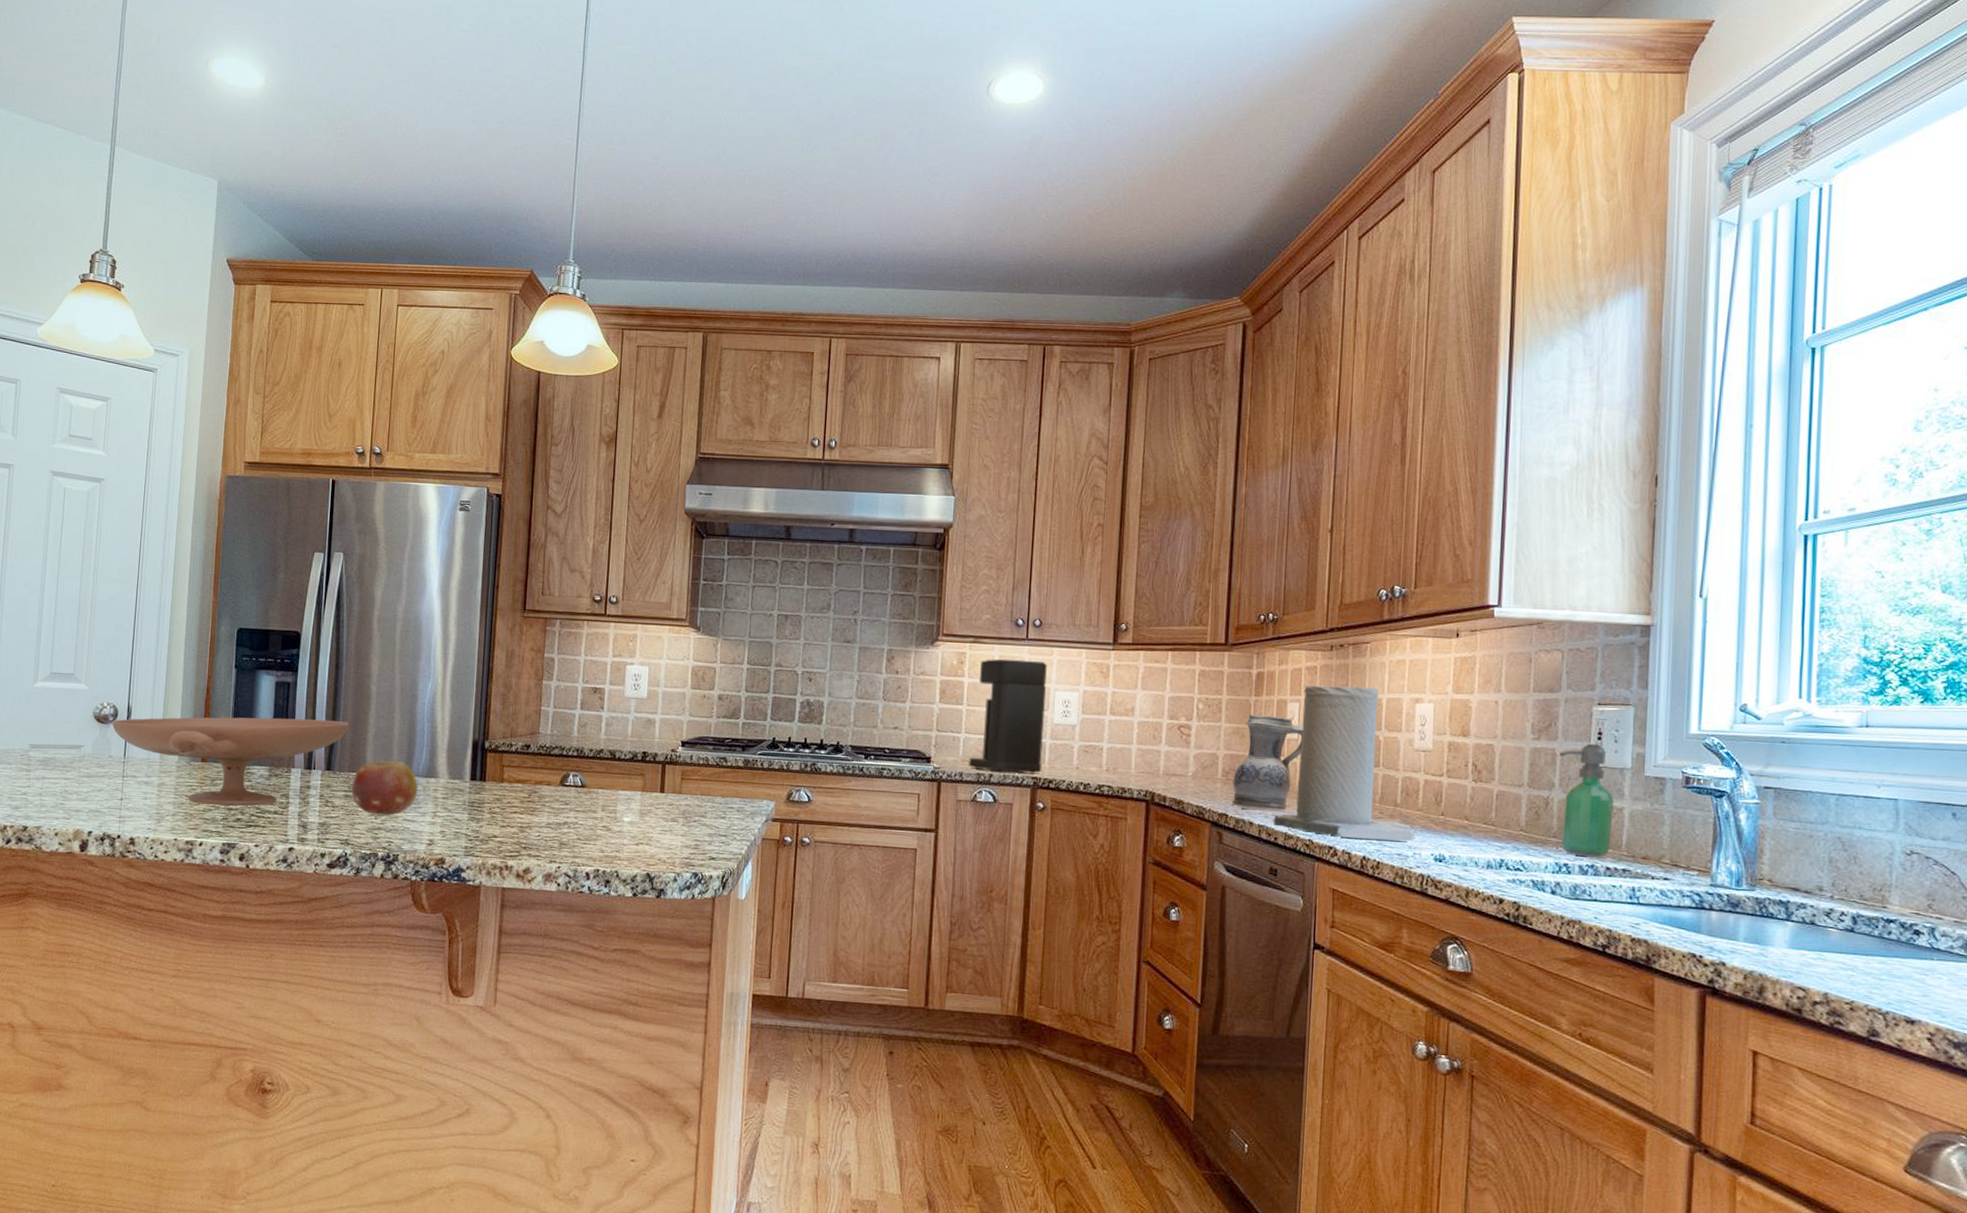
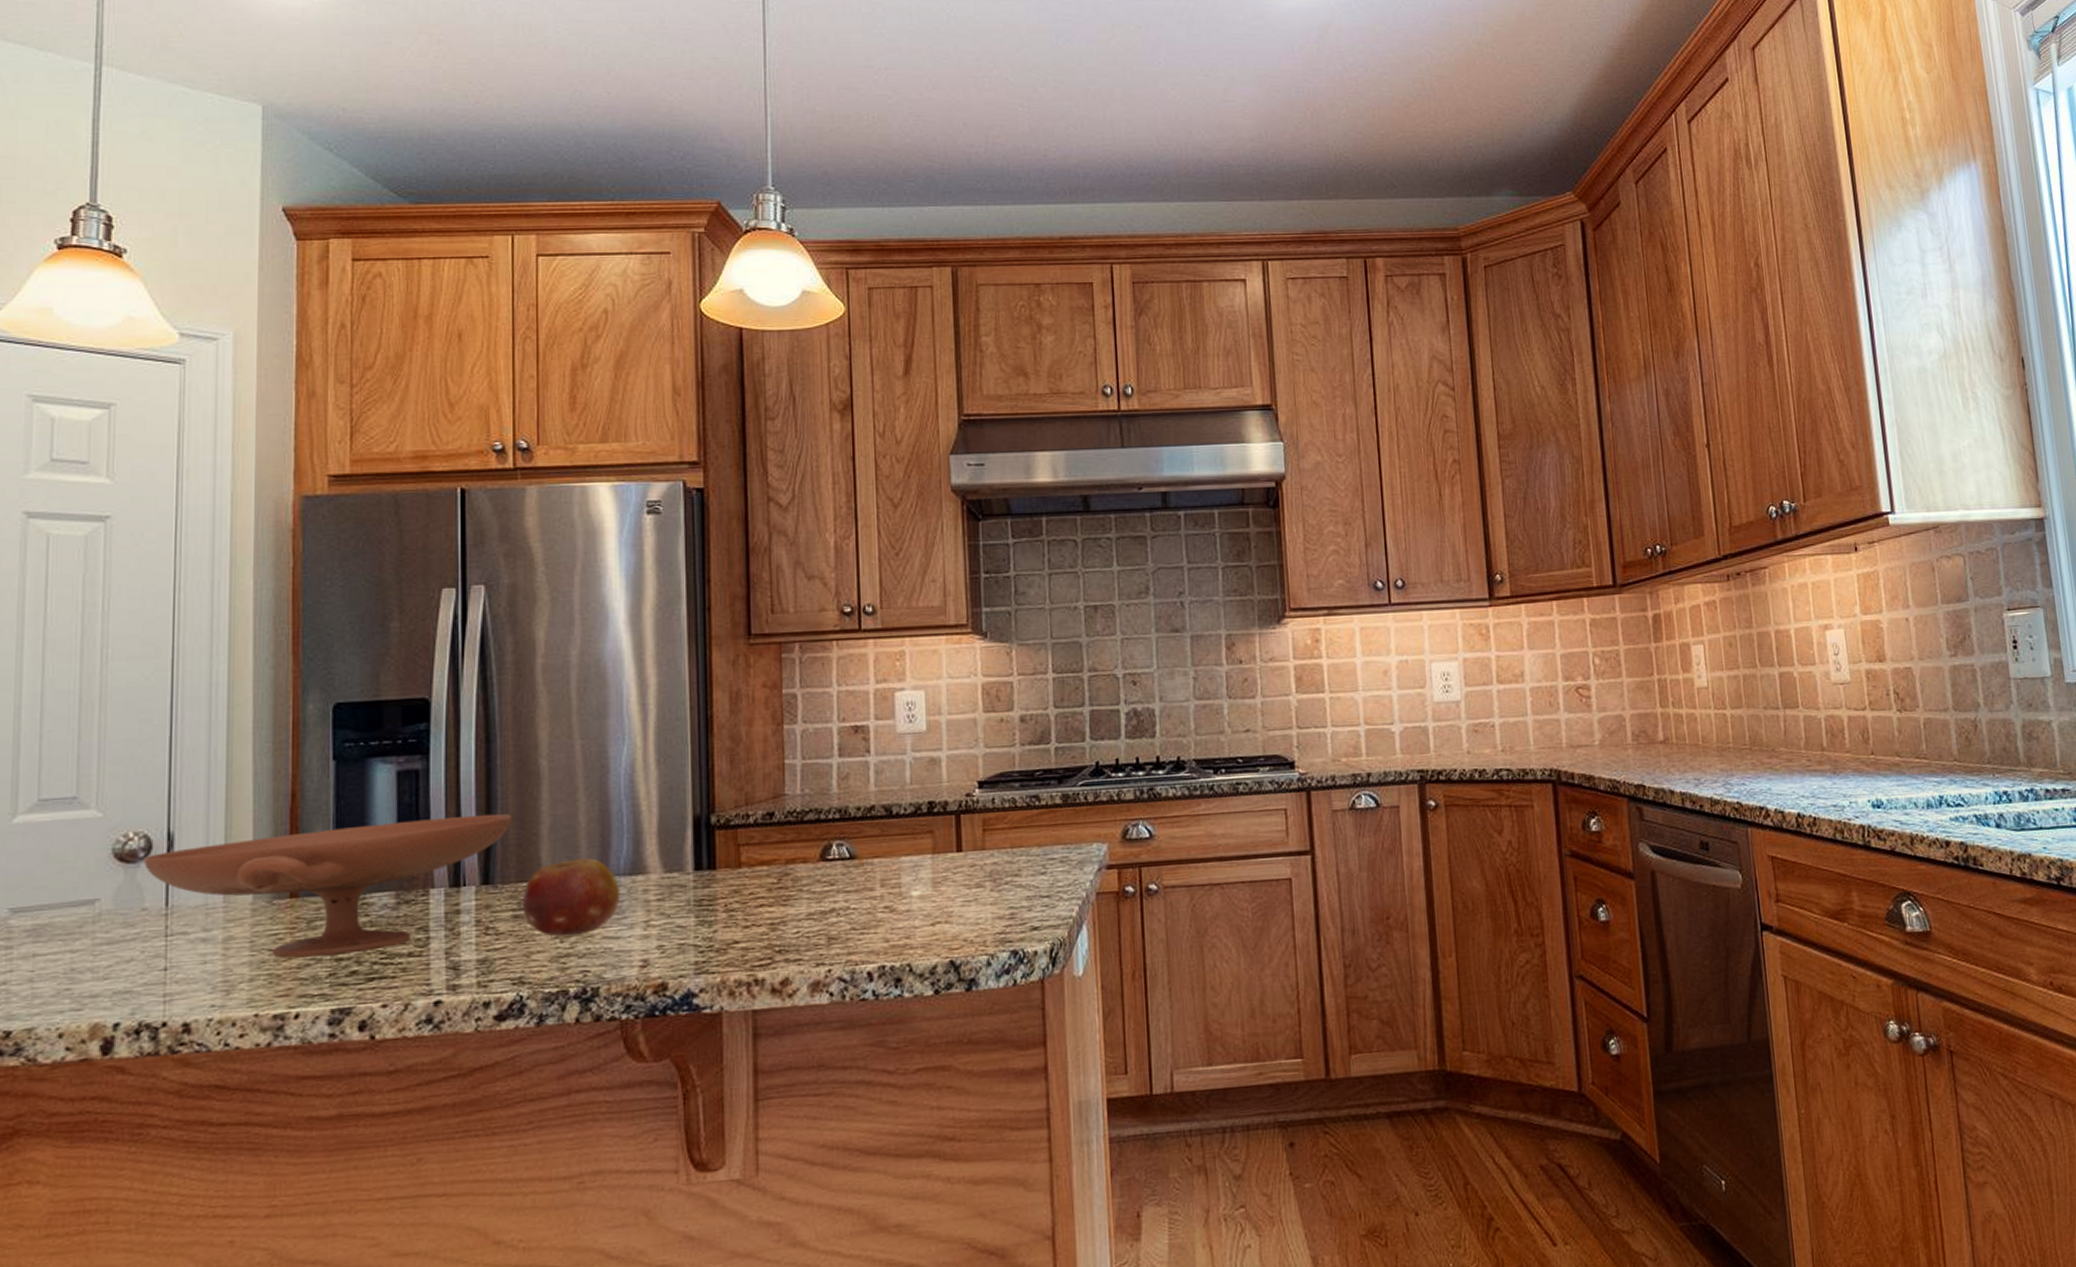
coffee maker: present [969,658,1047,774] -> none [1339,629,1428,769]
ceramic jug: present [1232,714,1303,812] -> none [1644,662,1715,777]
paper towel: present [1274,685,1416,842] -> none [1696,617,1849,795]
soap dispenser: present [1559,743,1614,858] -> none [1979,653,2046,781]

